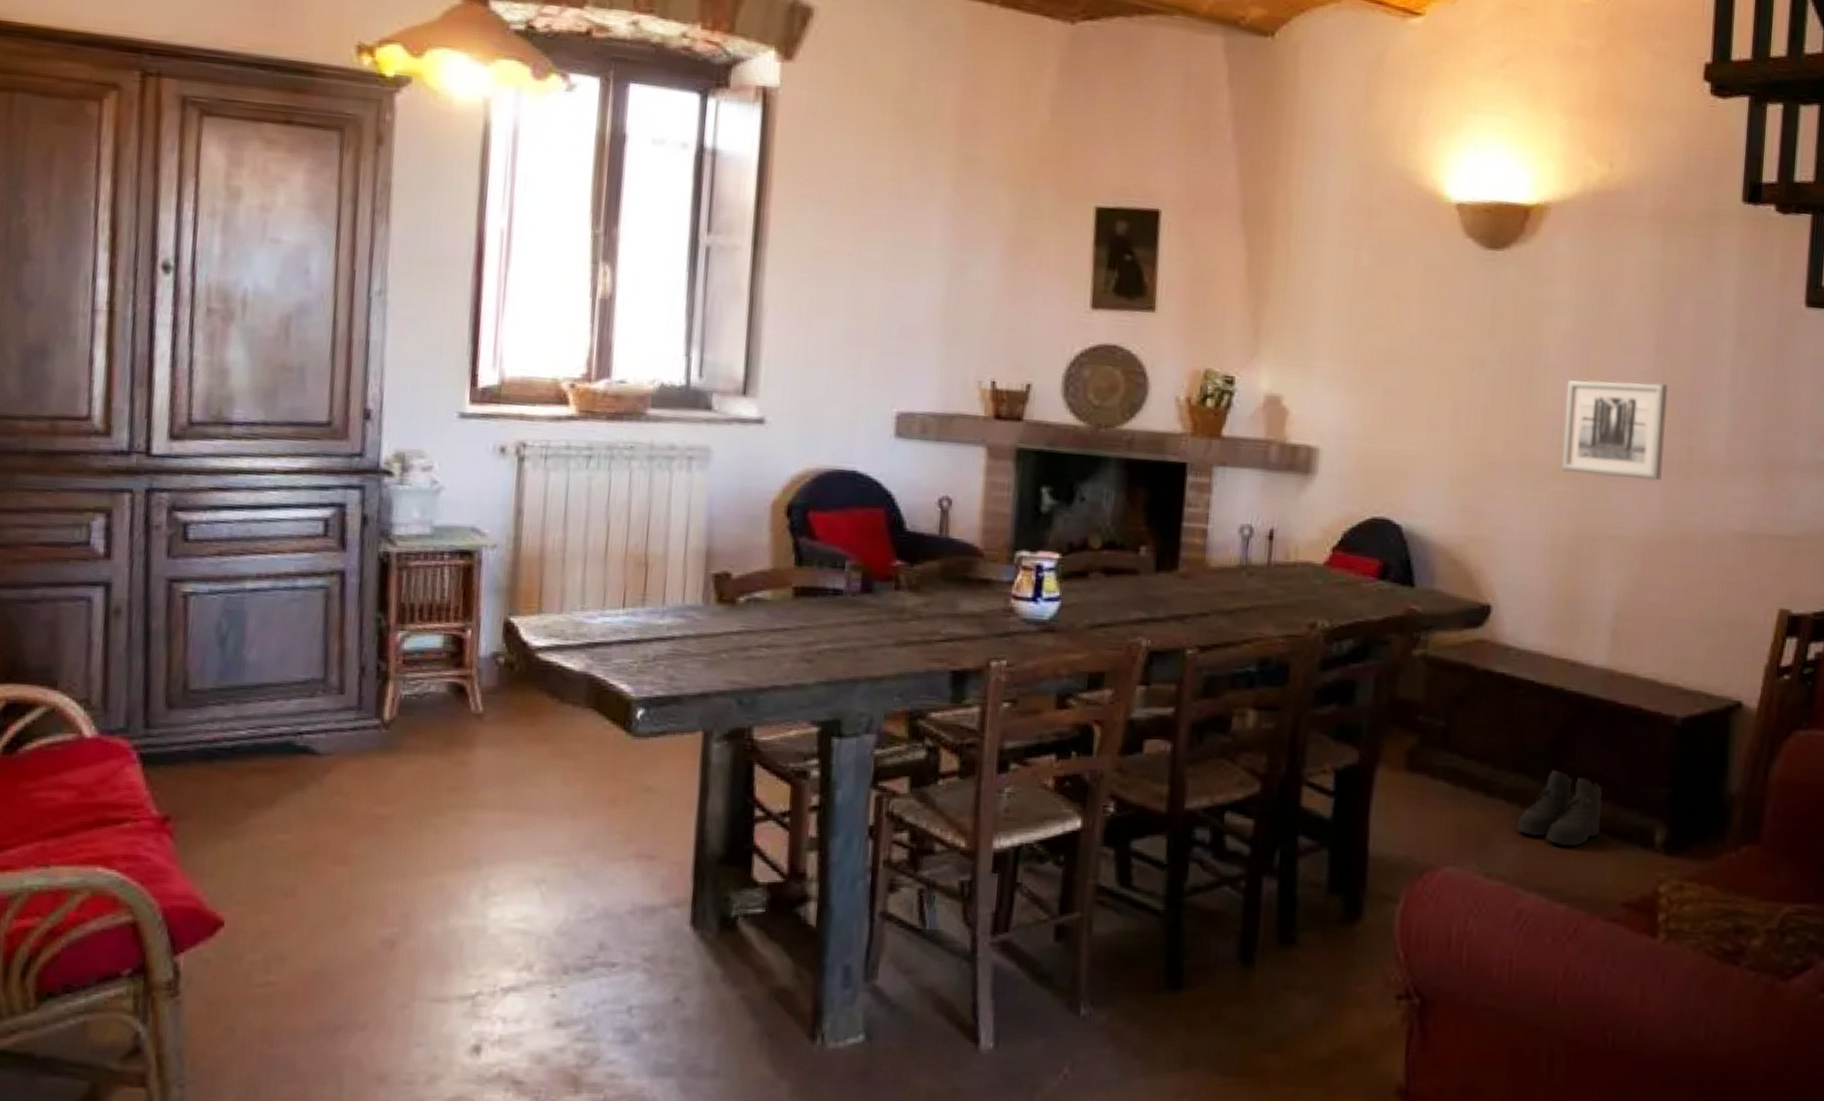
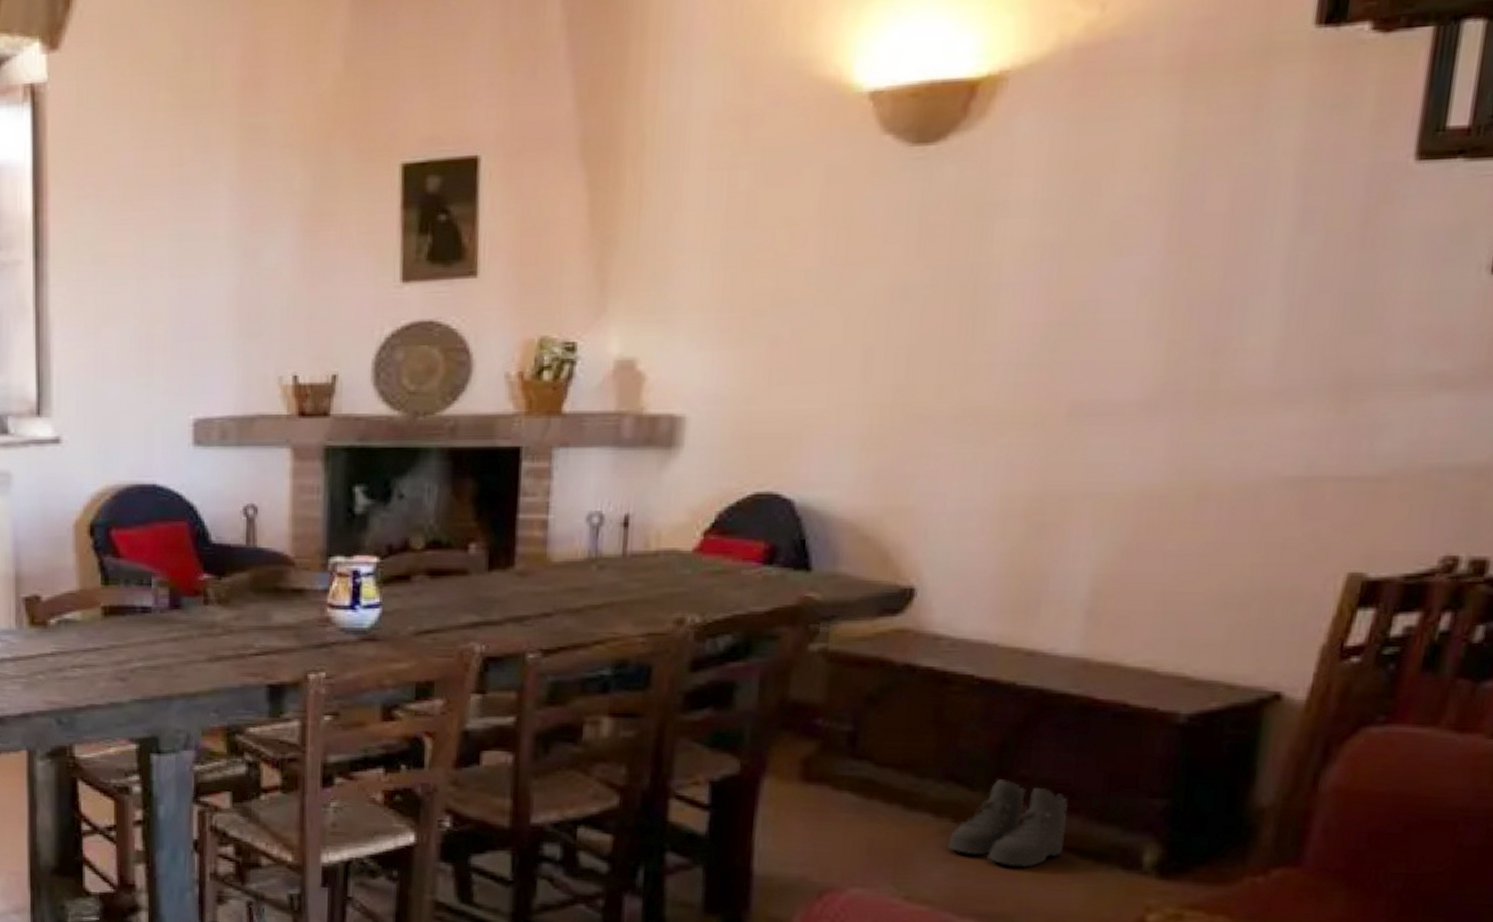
wall art: present [1562,379,1668,481] -> none [1019,290,1183,420]

